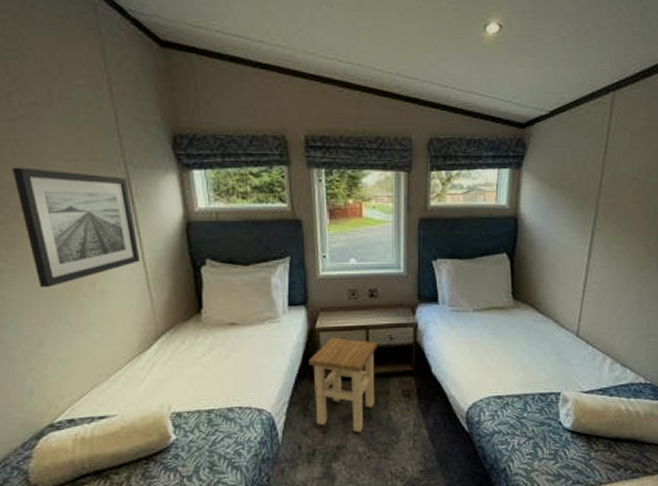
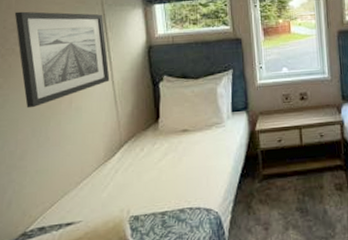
stool: present [308,337,378,433] -> none [250,138,311,228]

